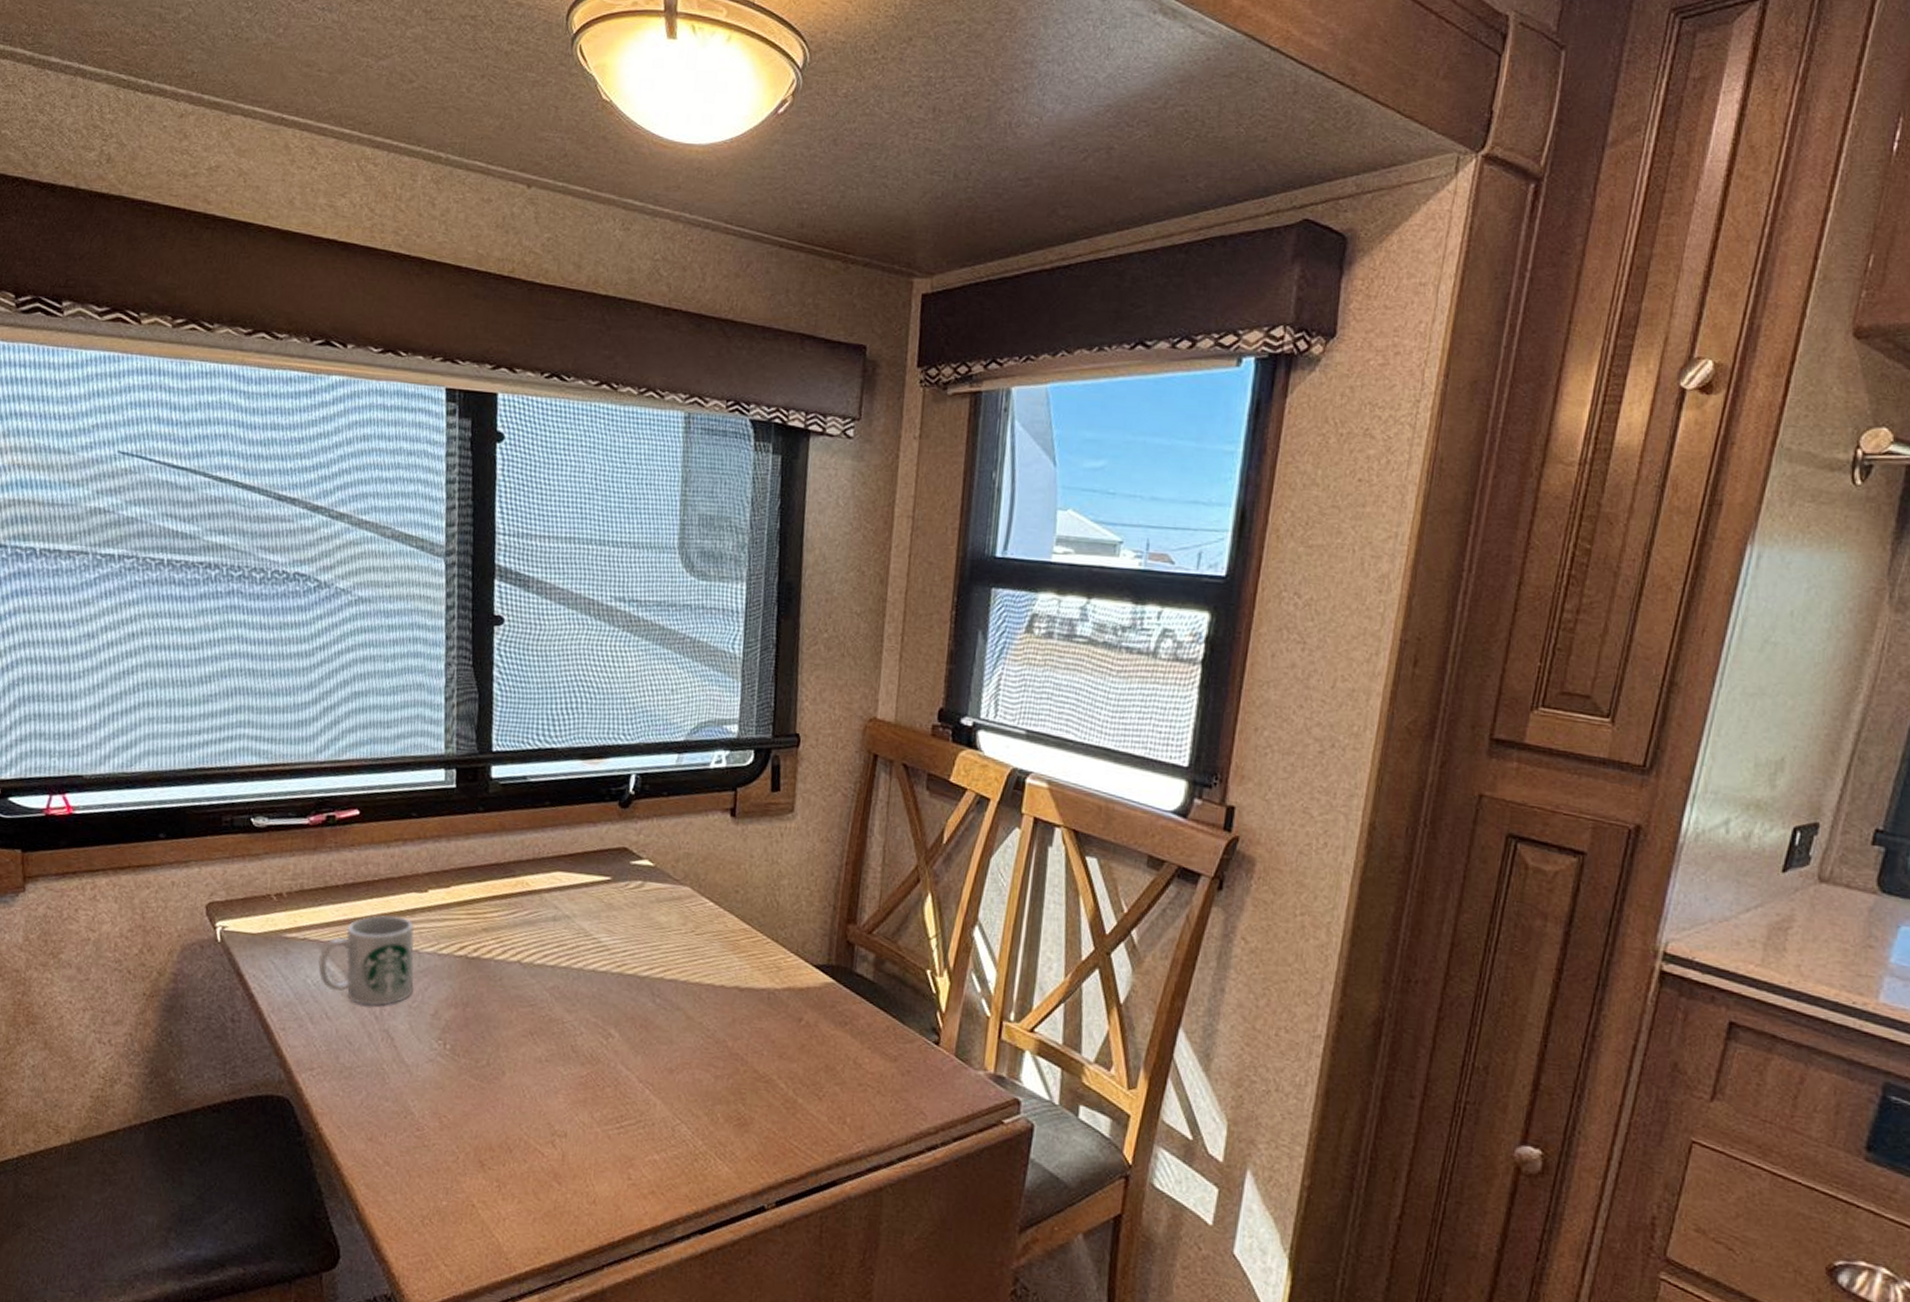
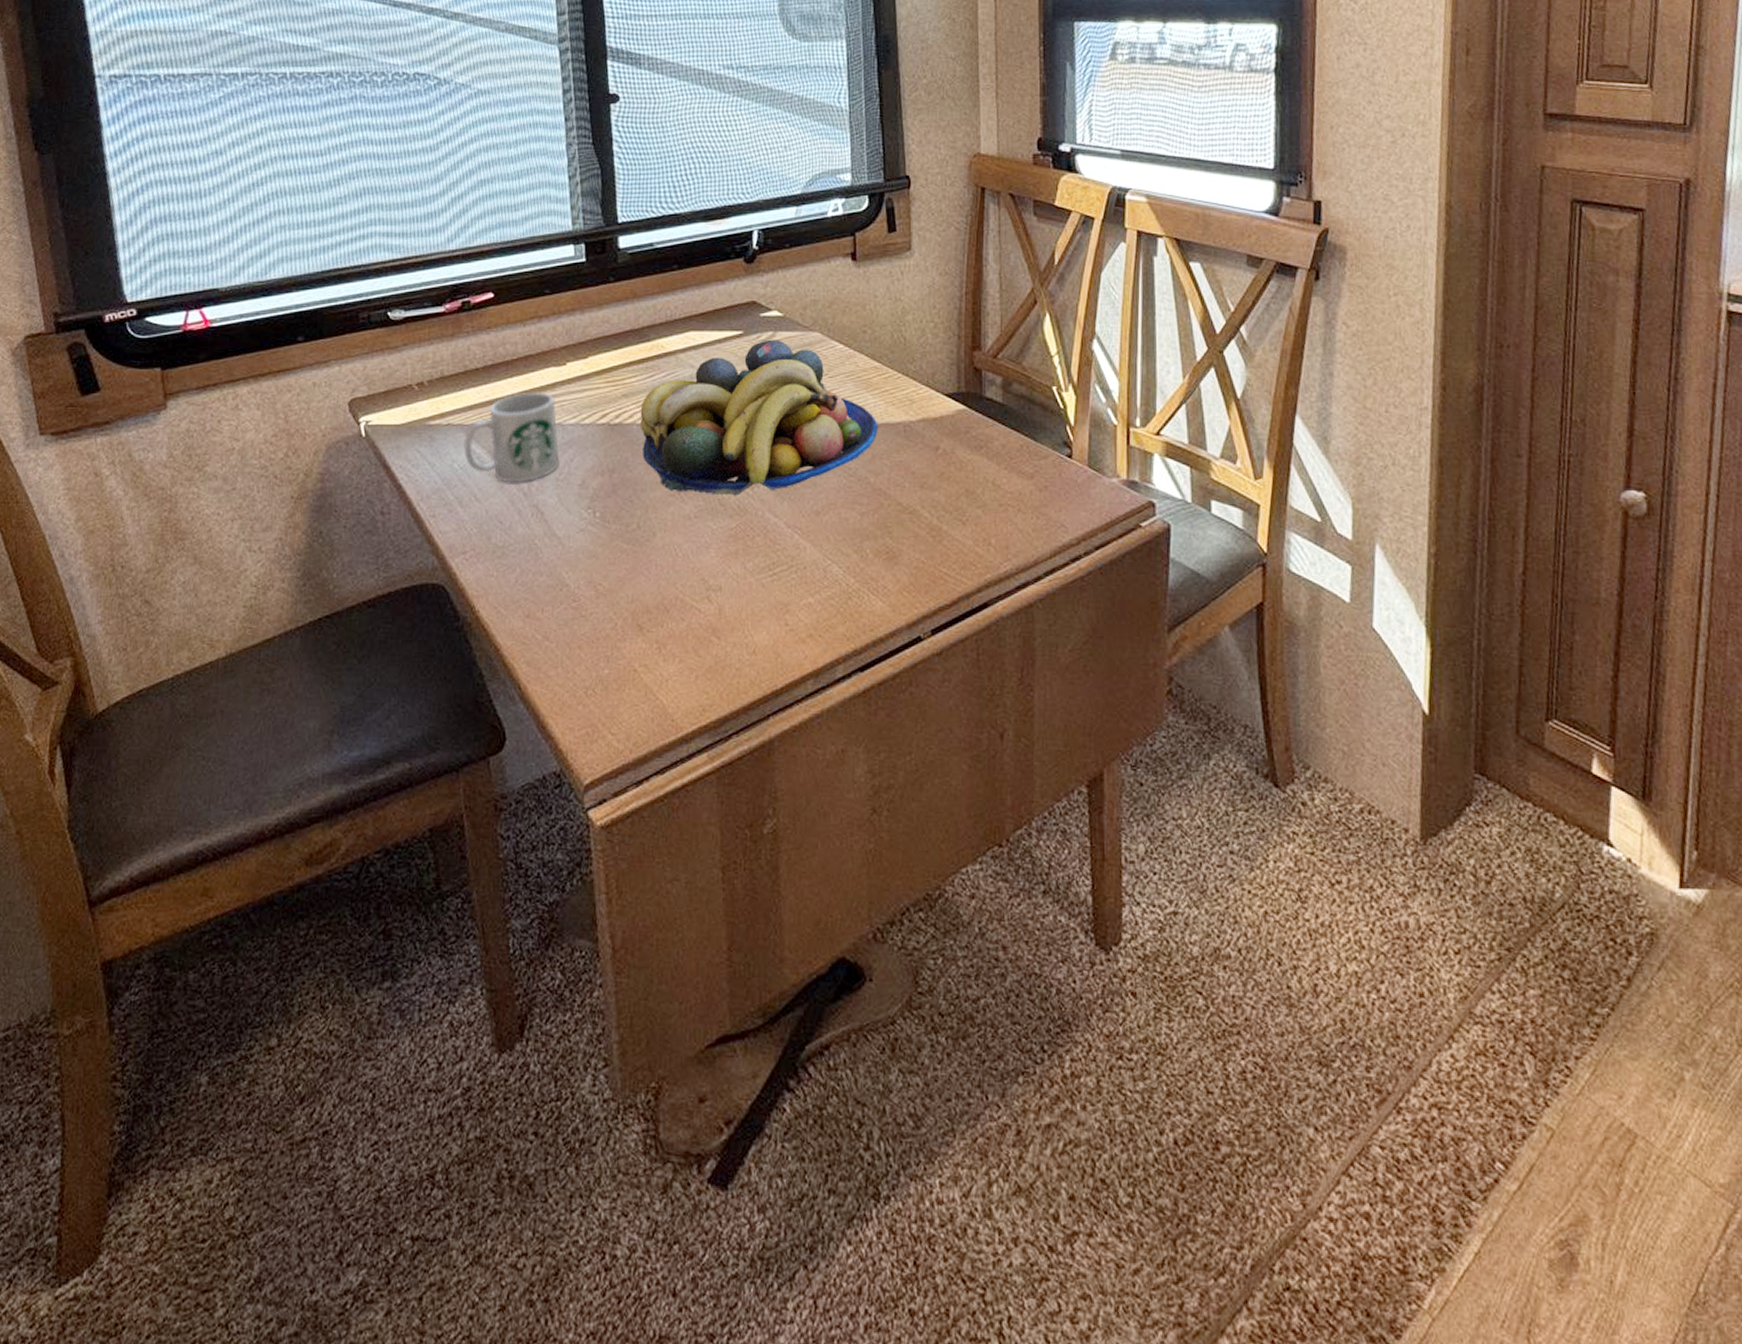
fruit bowl: none [497,888,742,1044] -> present [640,339,878,496]

